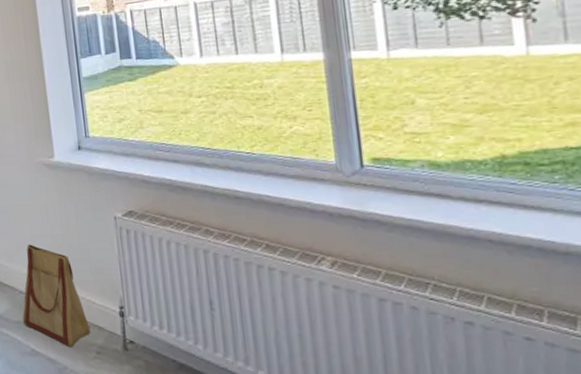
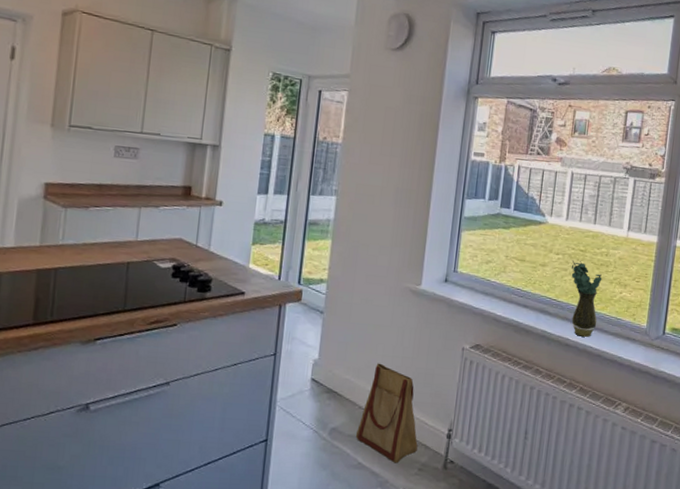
vase: none [218,99,269,185] -> present [571,260,602,337]

